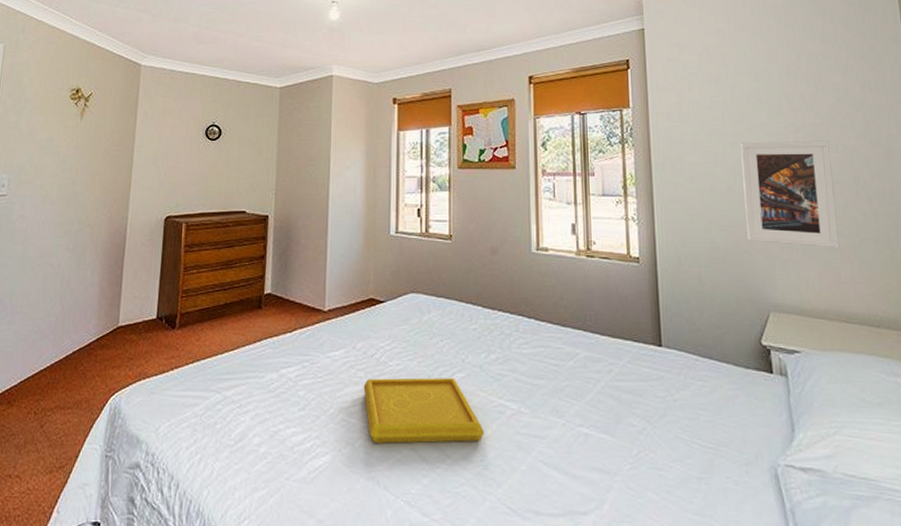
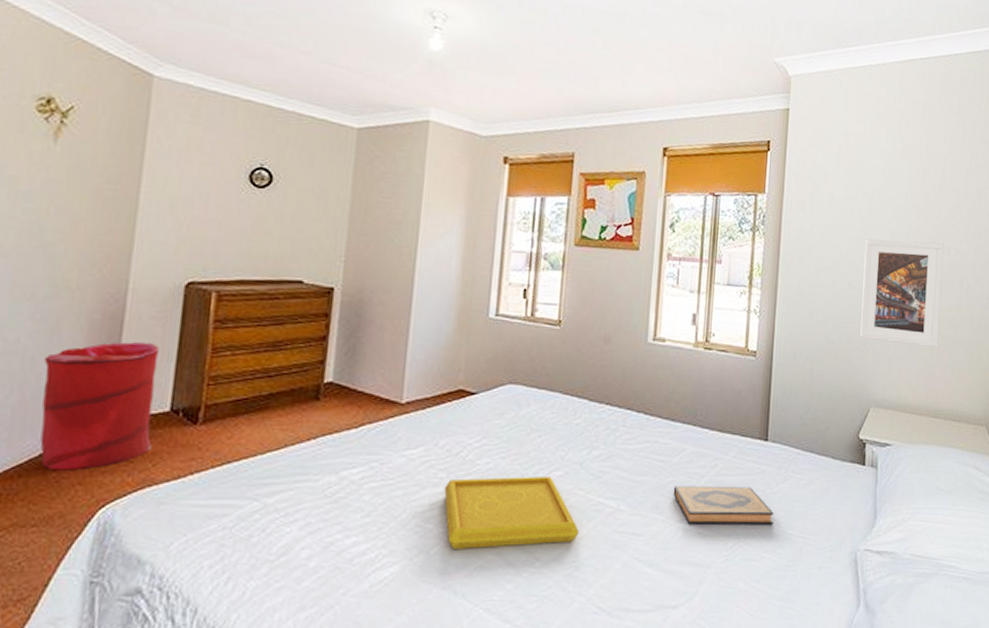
laundry hamper: none [73,264,148,365] -> present [40,341,159,471]
hardback book: none [570,390,678,434] -> present [673,486,774,525]

